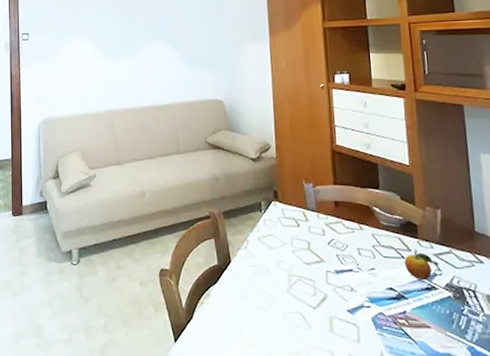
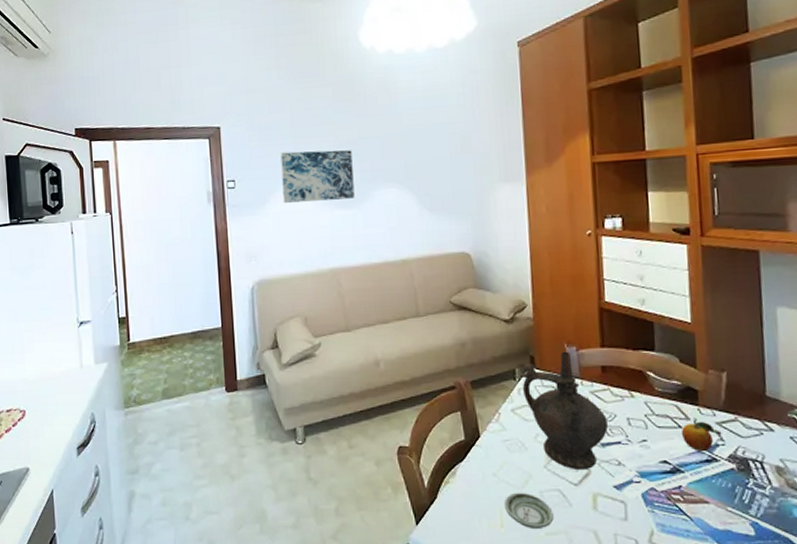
wall art: none [67,11,128,54] -> present [280,150,355,203]
saucer: none [252,313,296,349] -> present [505,492,554,530]
ceremonial vessel: none [266,187,342,295] -> present [521,351,609,471]

